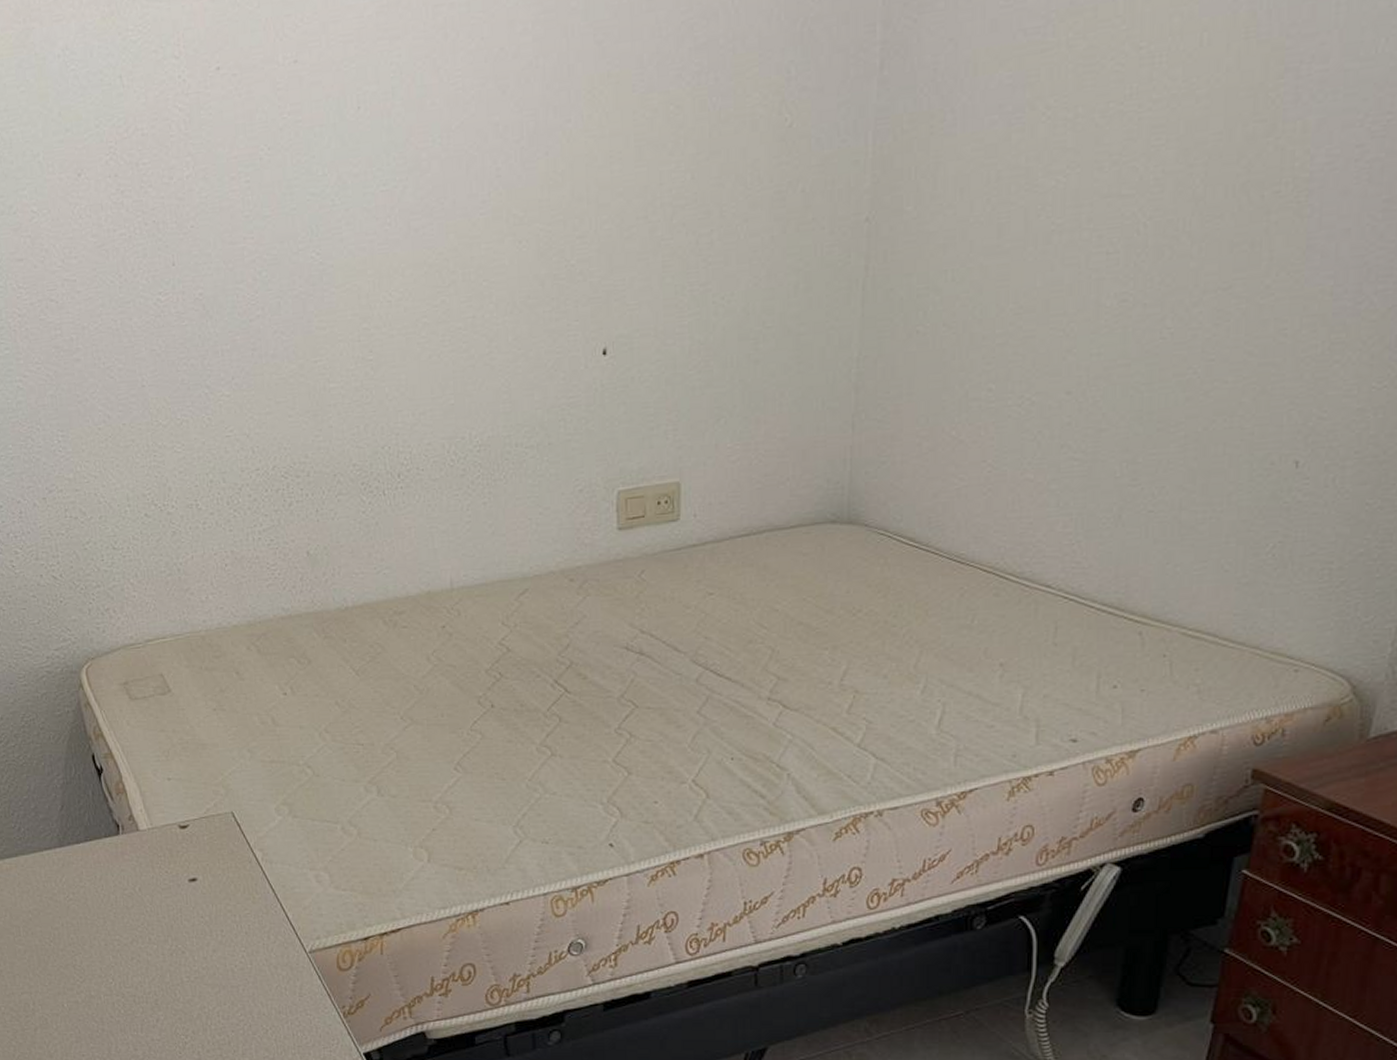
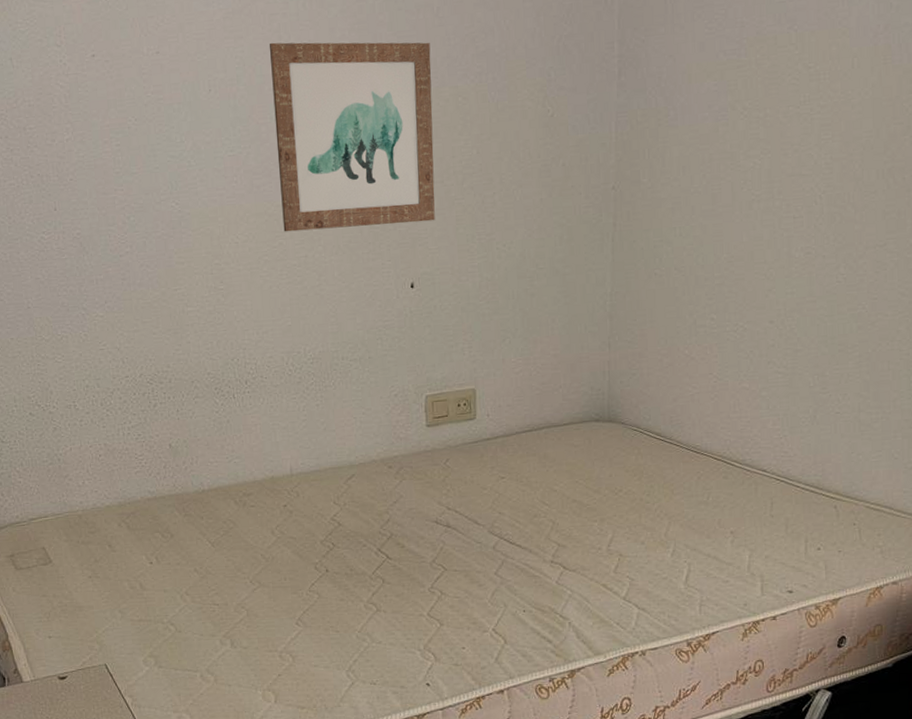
wall art: none [432,33,636,287] -> present [269,42,435,232]

